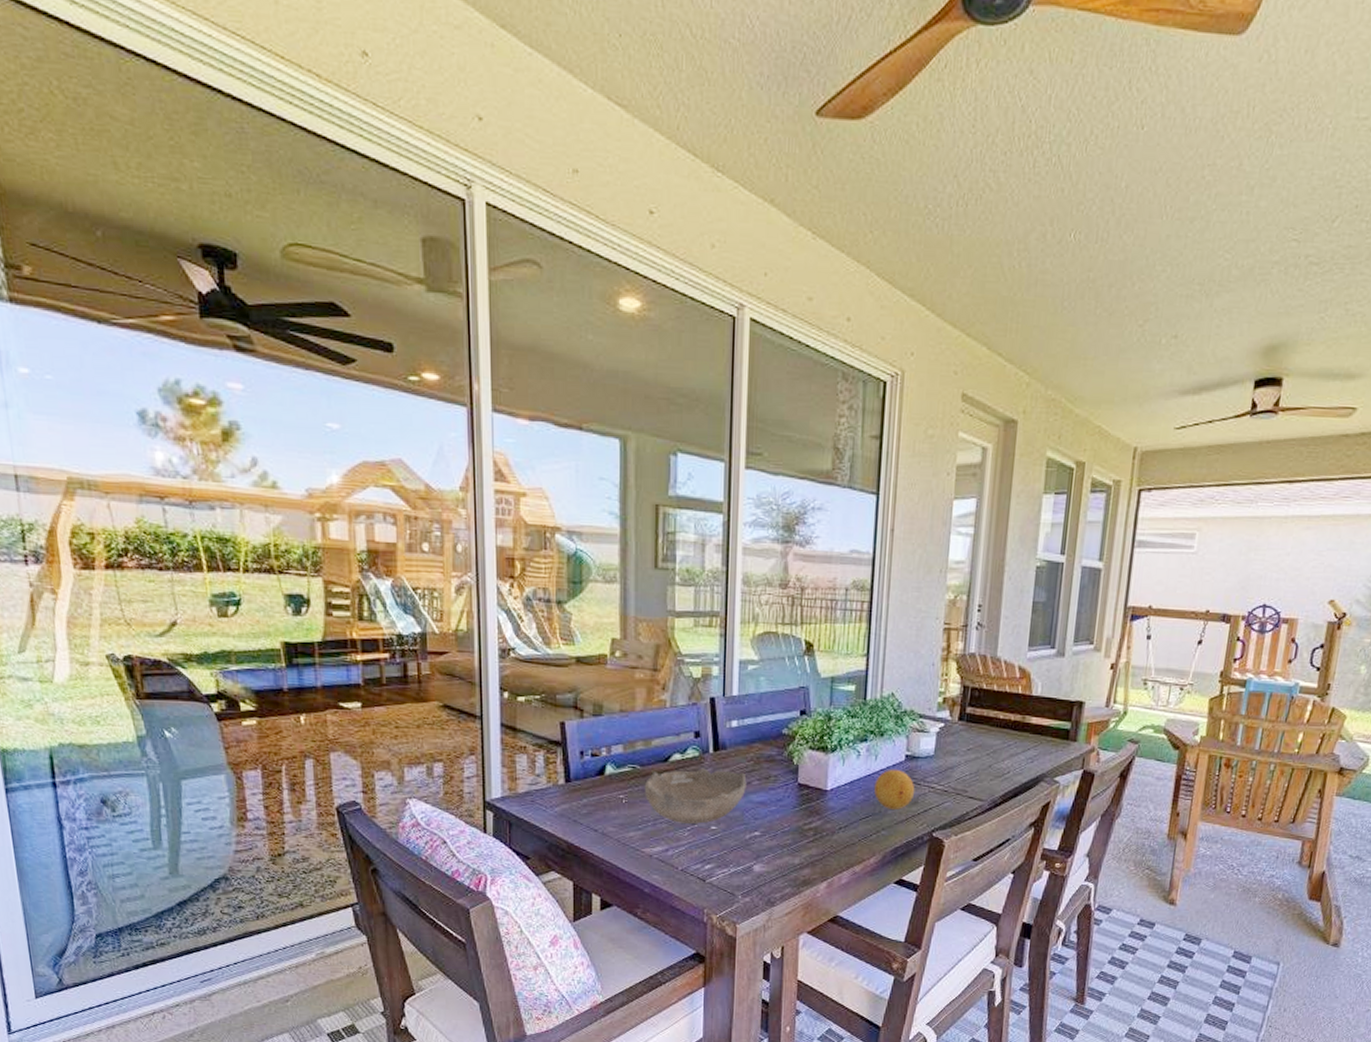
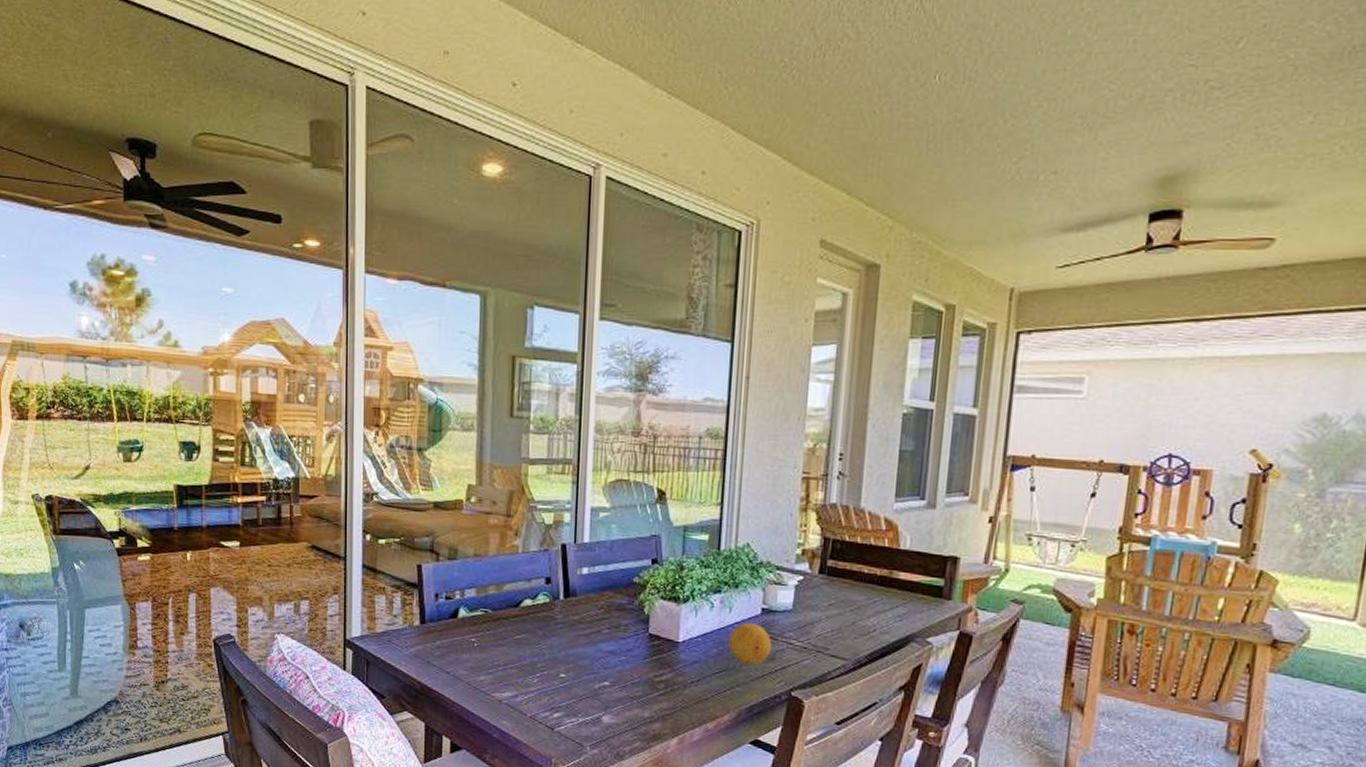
bowl: present [644,768,747,824] -> none [495,614,597,671]

